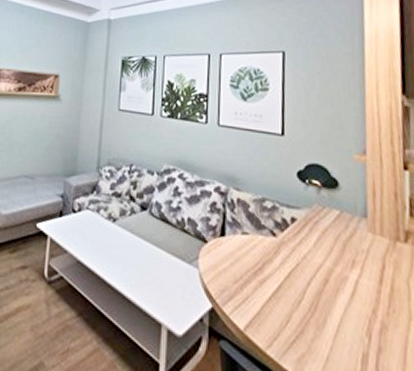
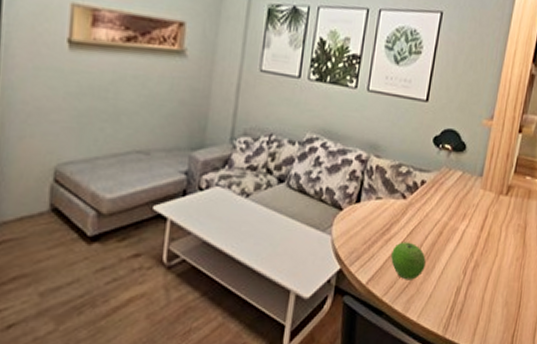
fruit: none [269,285,313,334] -> present [391,242,426,280]

